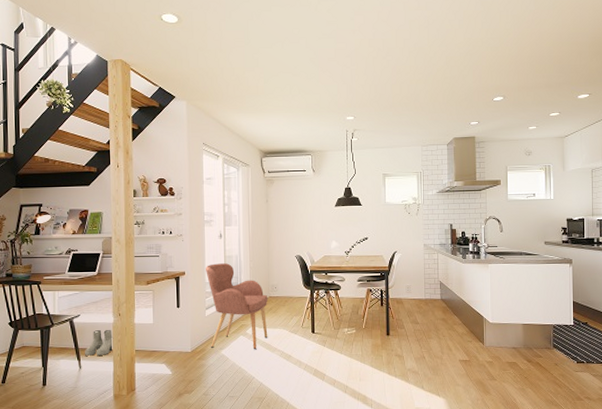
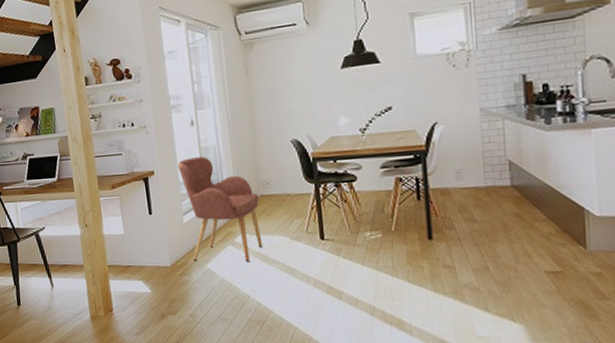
boots: present [84,330,114,356] -> none [54,243,84,273]

